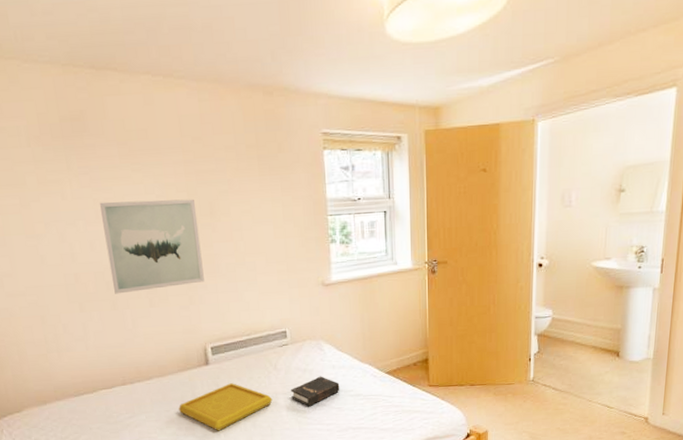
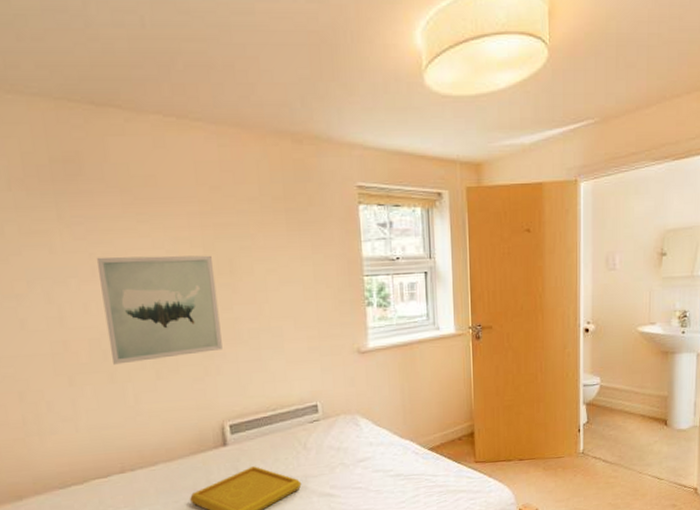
hardback book: present [291,376,340,406] -> none [323,455,378,490]

